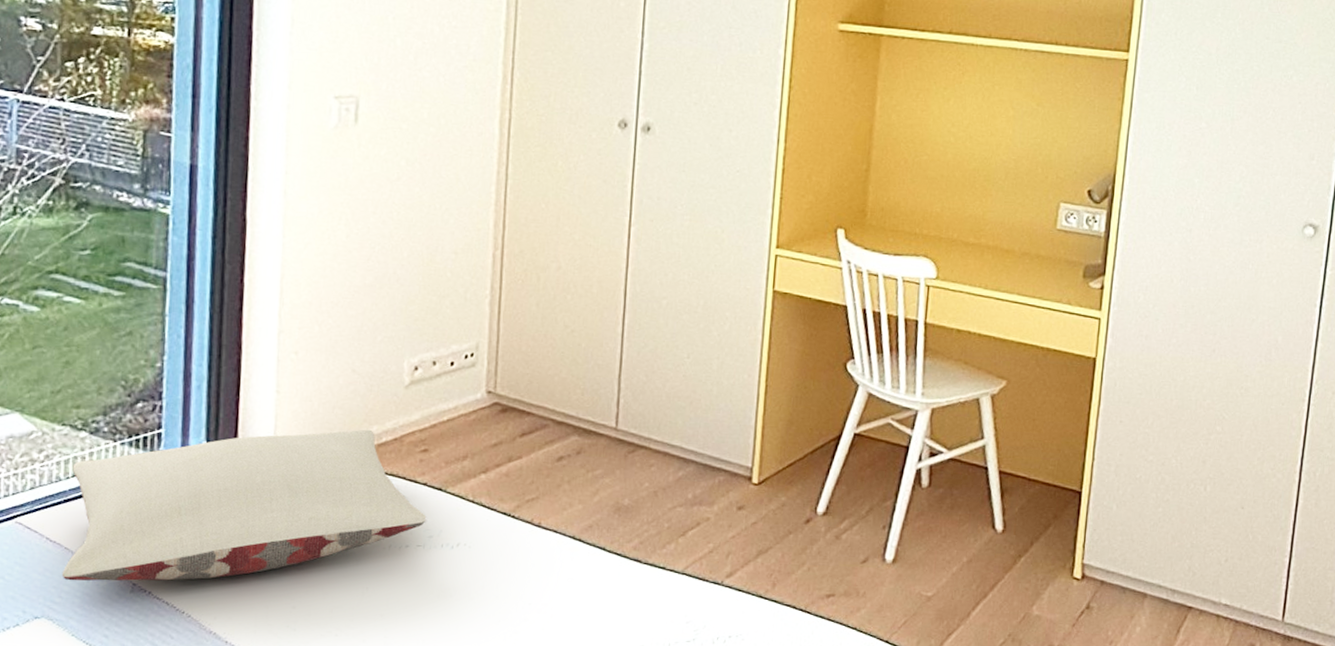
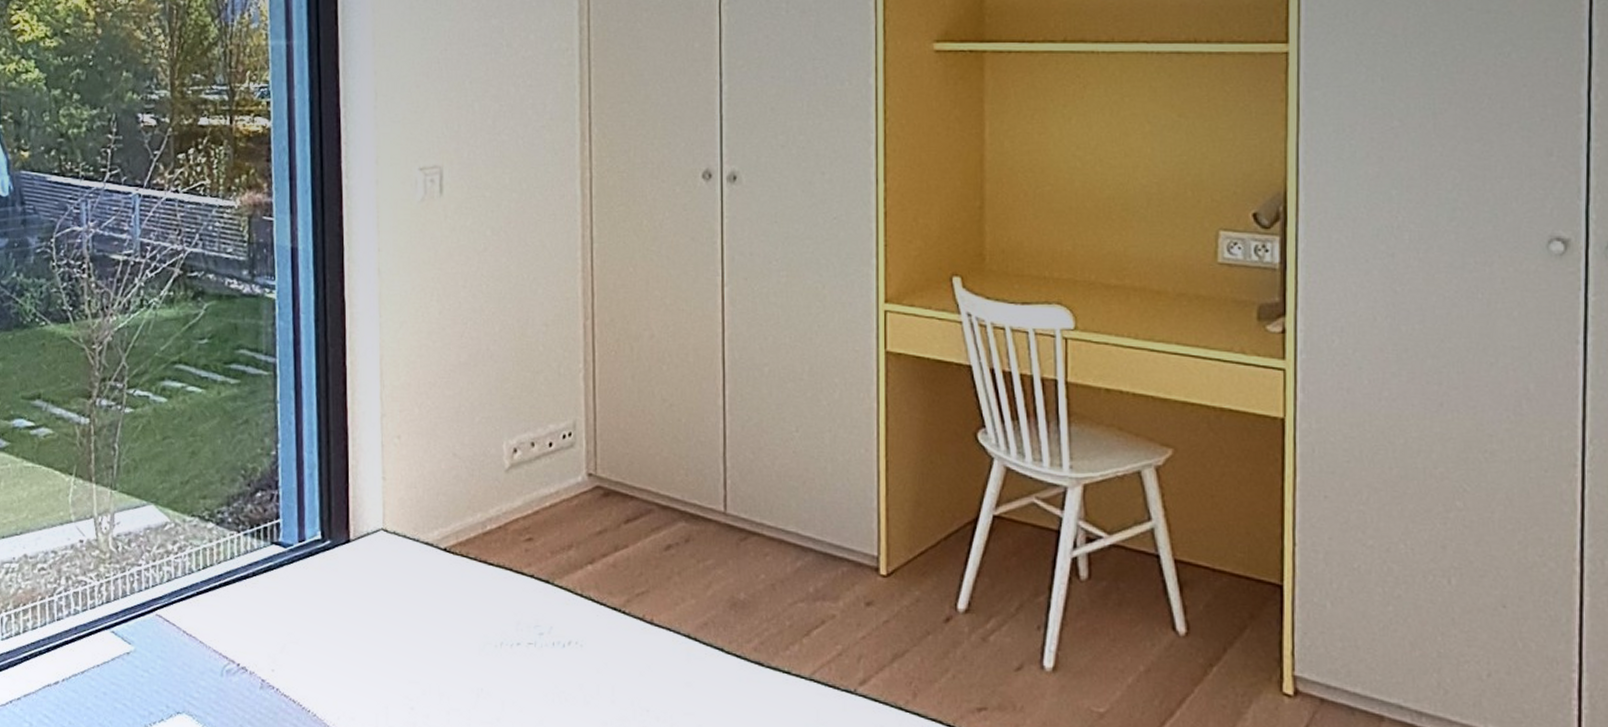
pillow: present [61,429,427,581] -> none [198,517,536,677]

